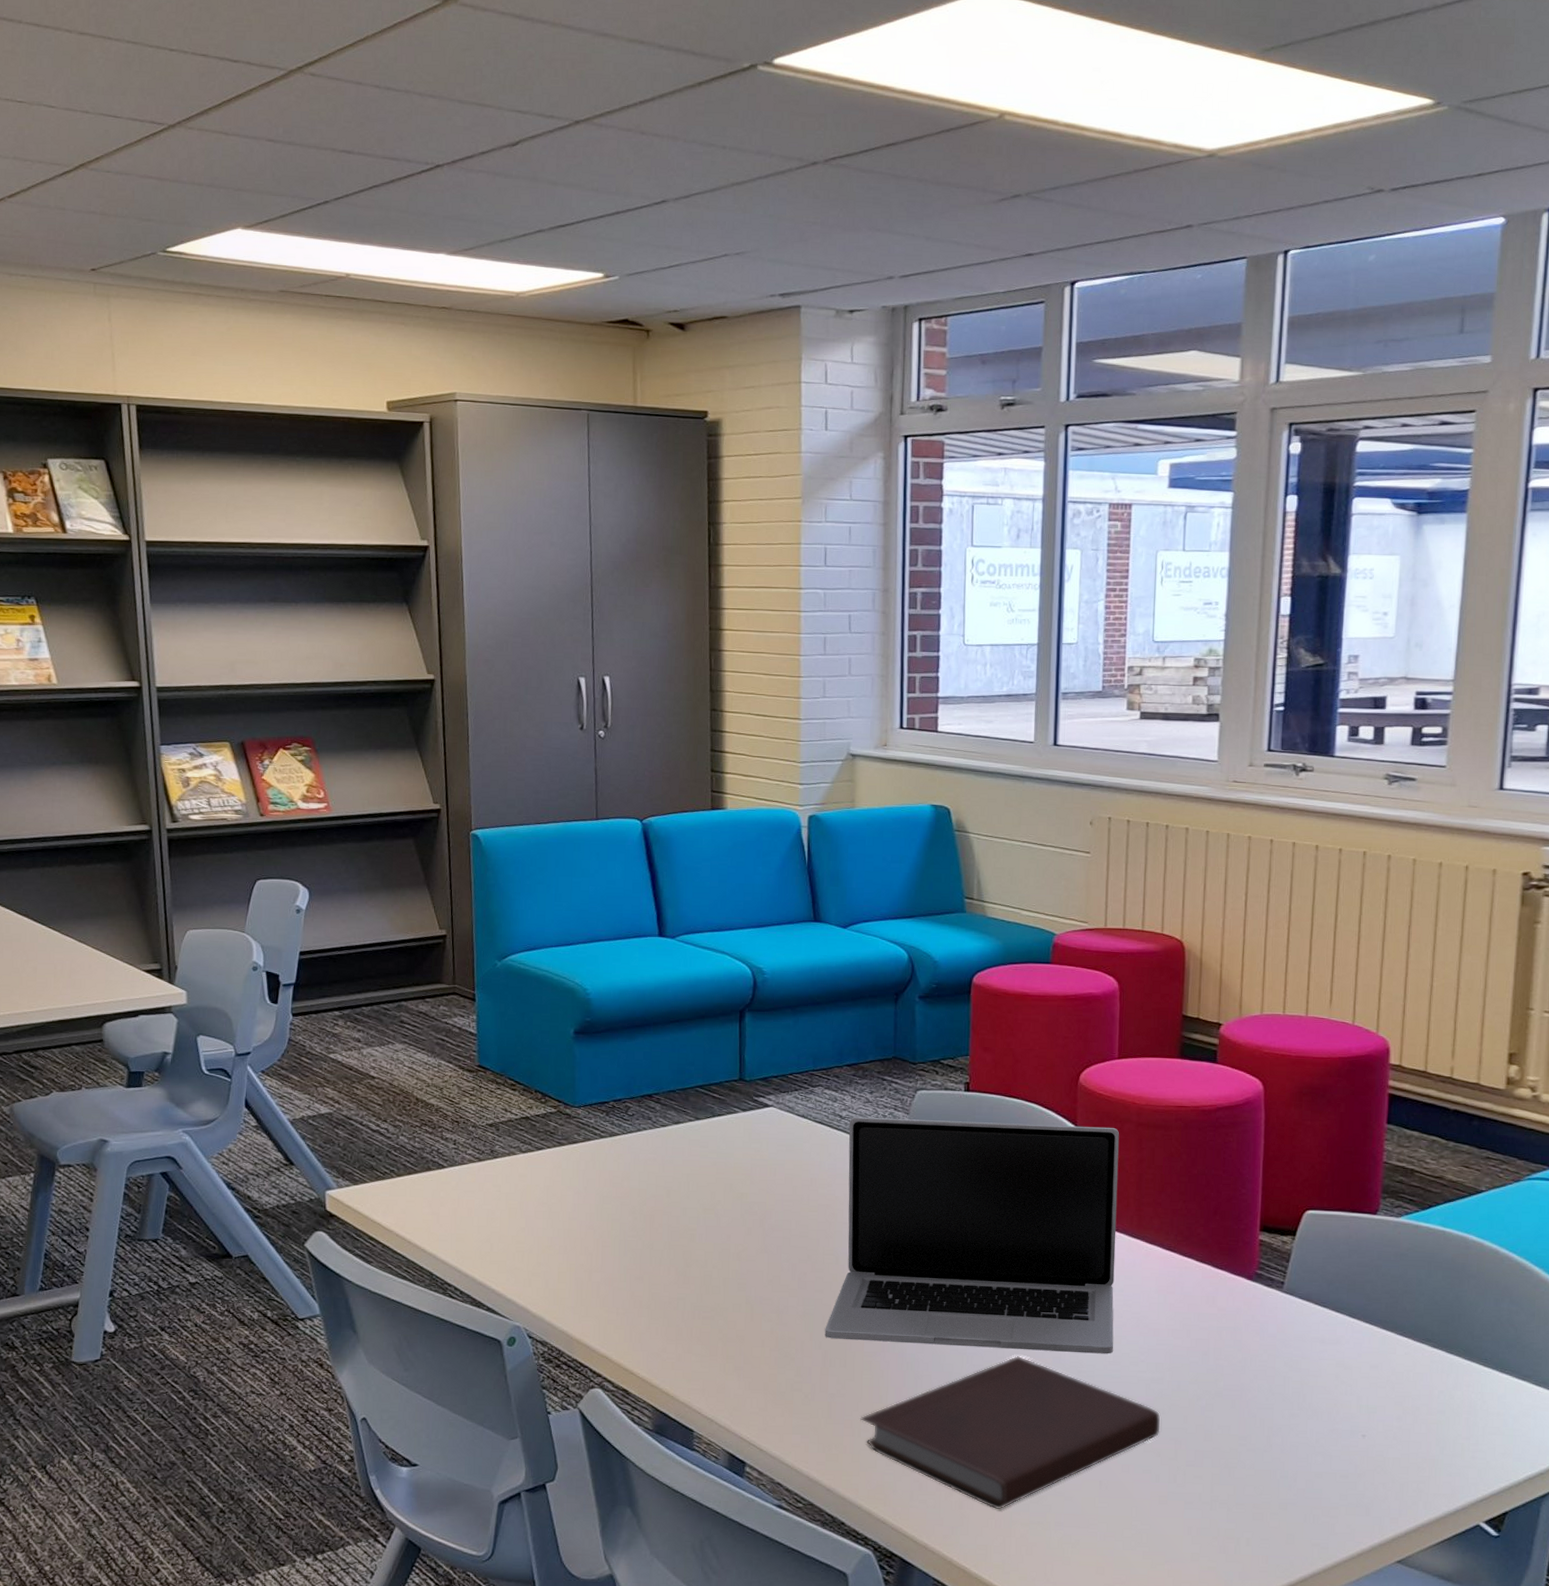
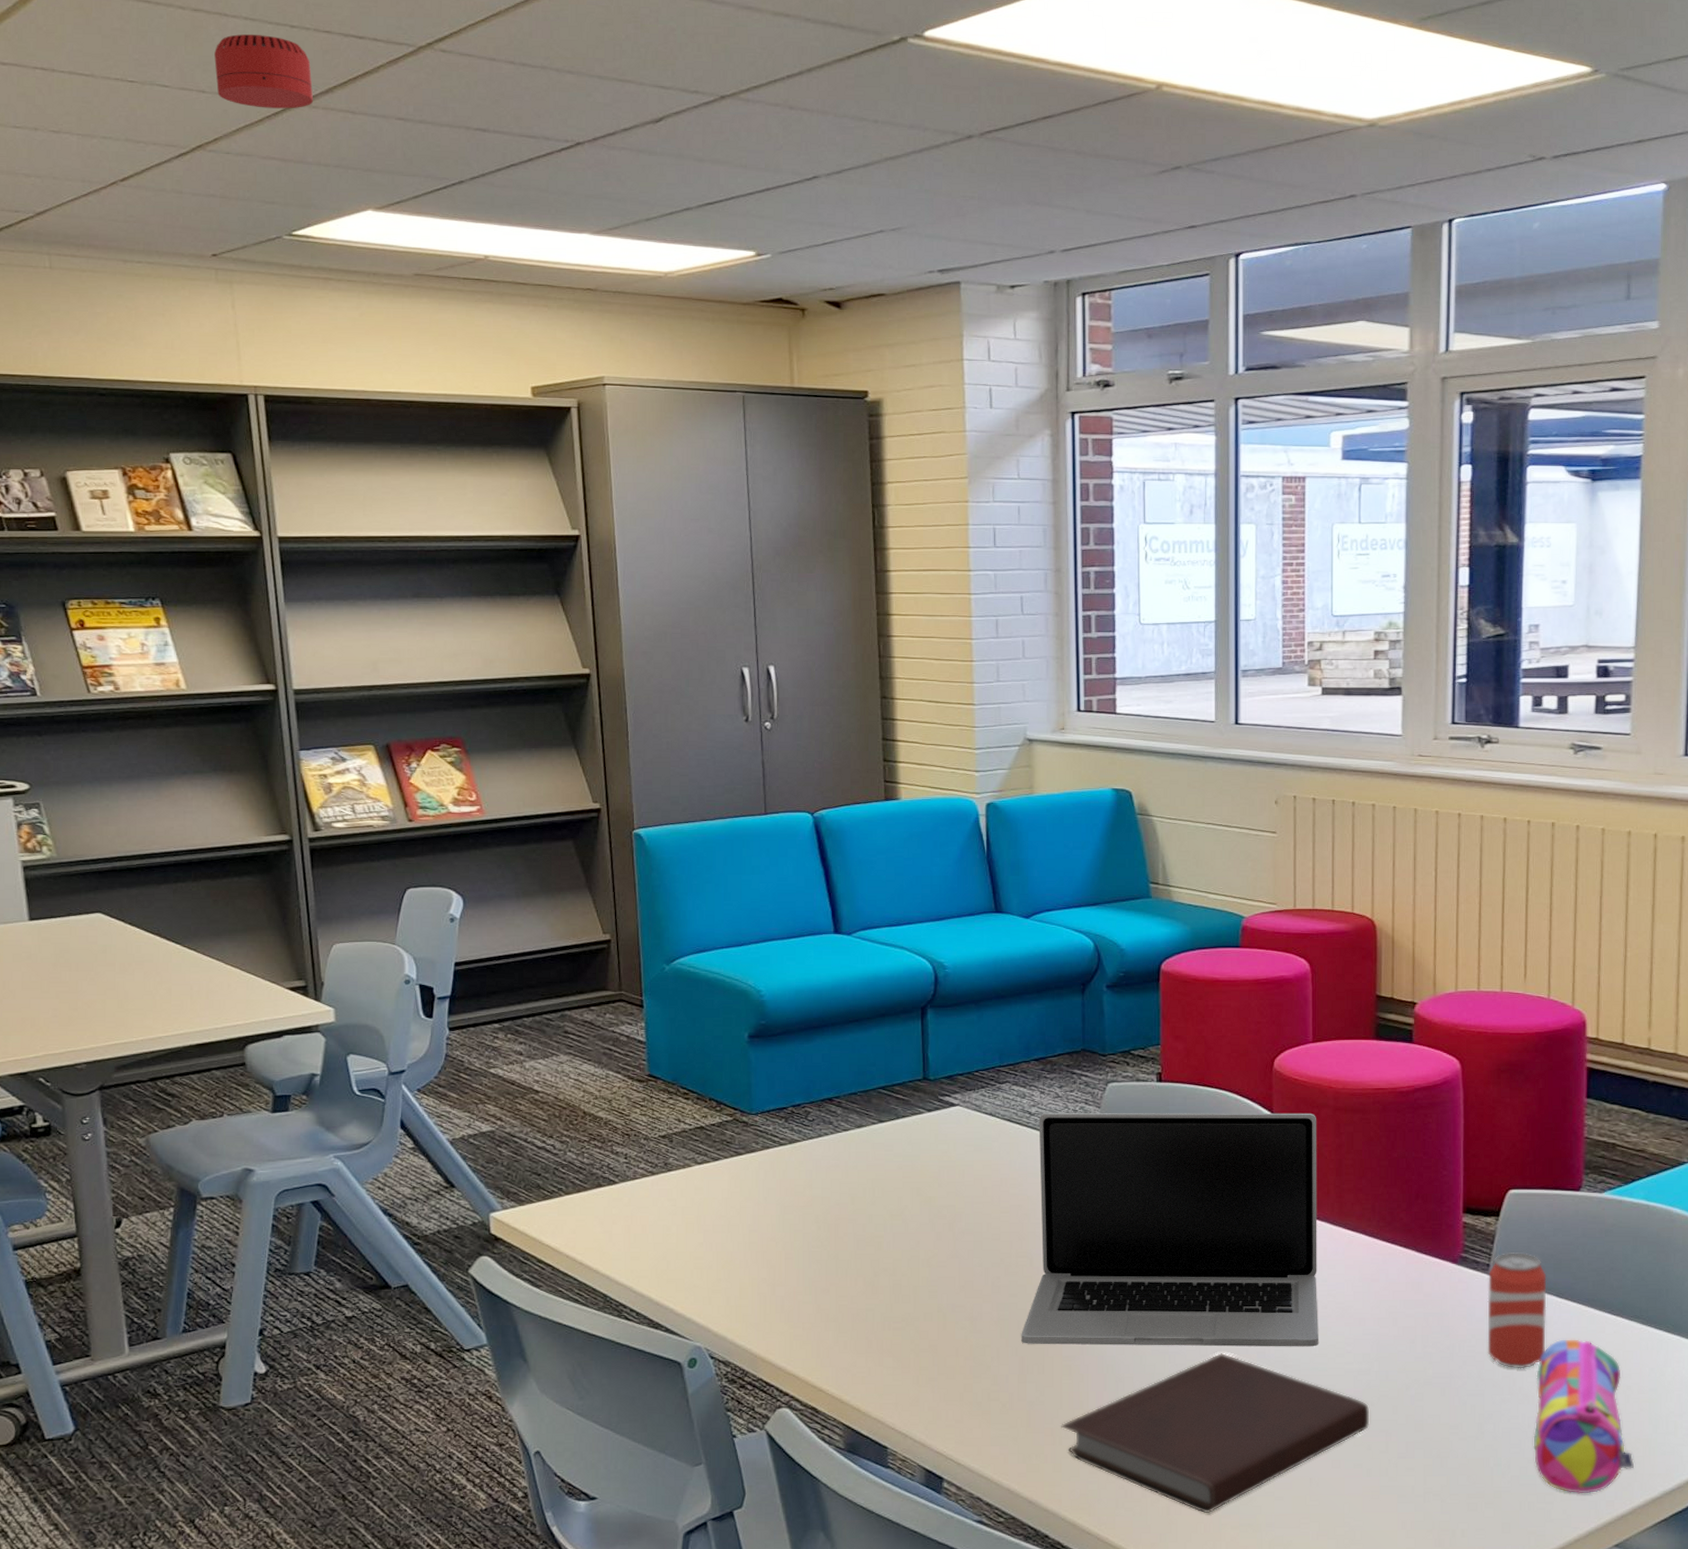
smoke detector: none [98,57,190,130] -> present [214,34,314,109]
beverage can: none [1278,1271,1340,1386] -> present [1487,1252,1547,1369]
pencil case: none [1320,1358,1419,1510] -> present [1533,1339,1634,1494]

